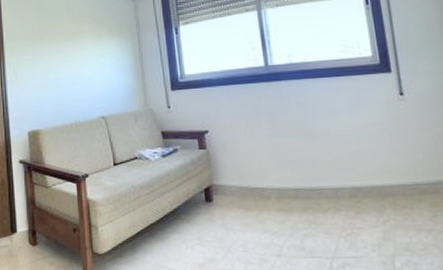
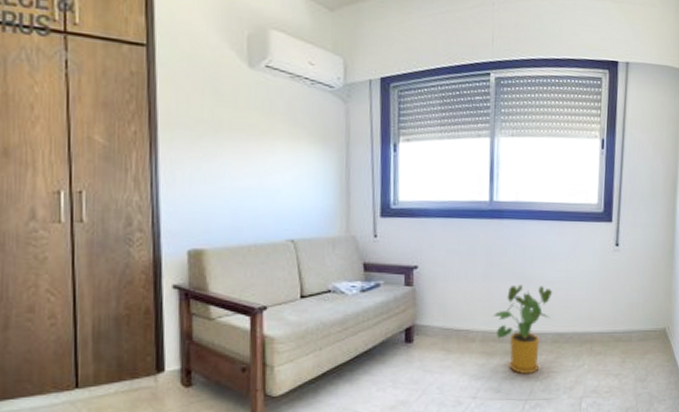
house plant: none [284,141,343,231] -> present [492,284,553,375]

